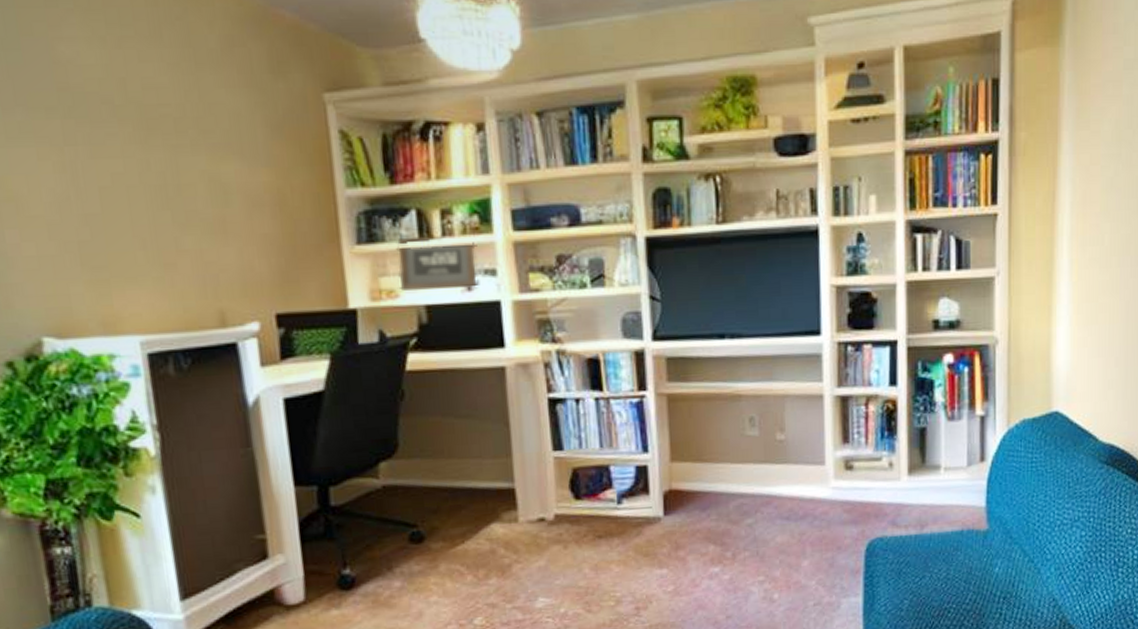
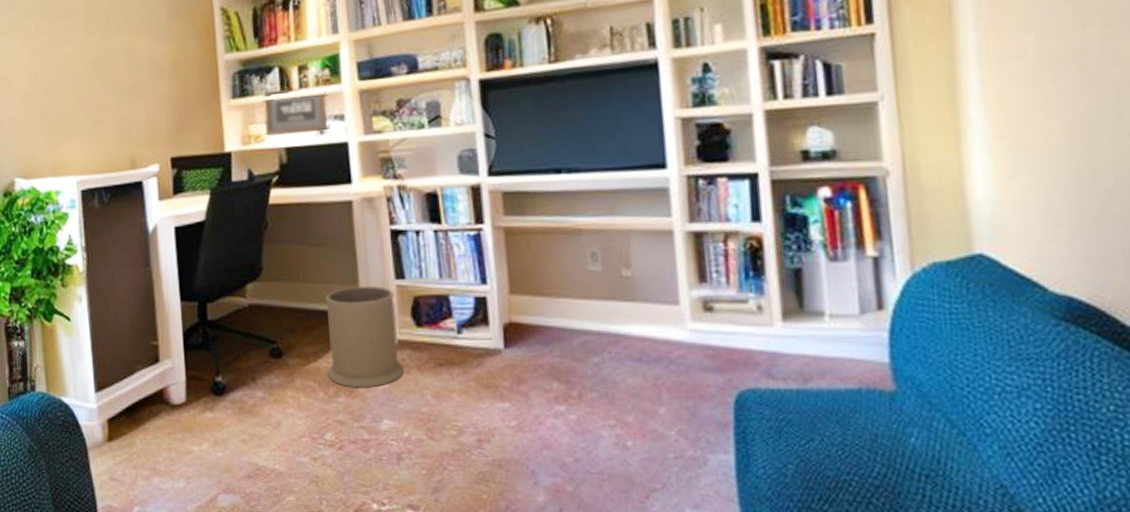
trash can: none [474,459,561,568] -> present [325,285,404,388]

